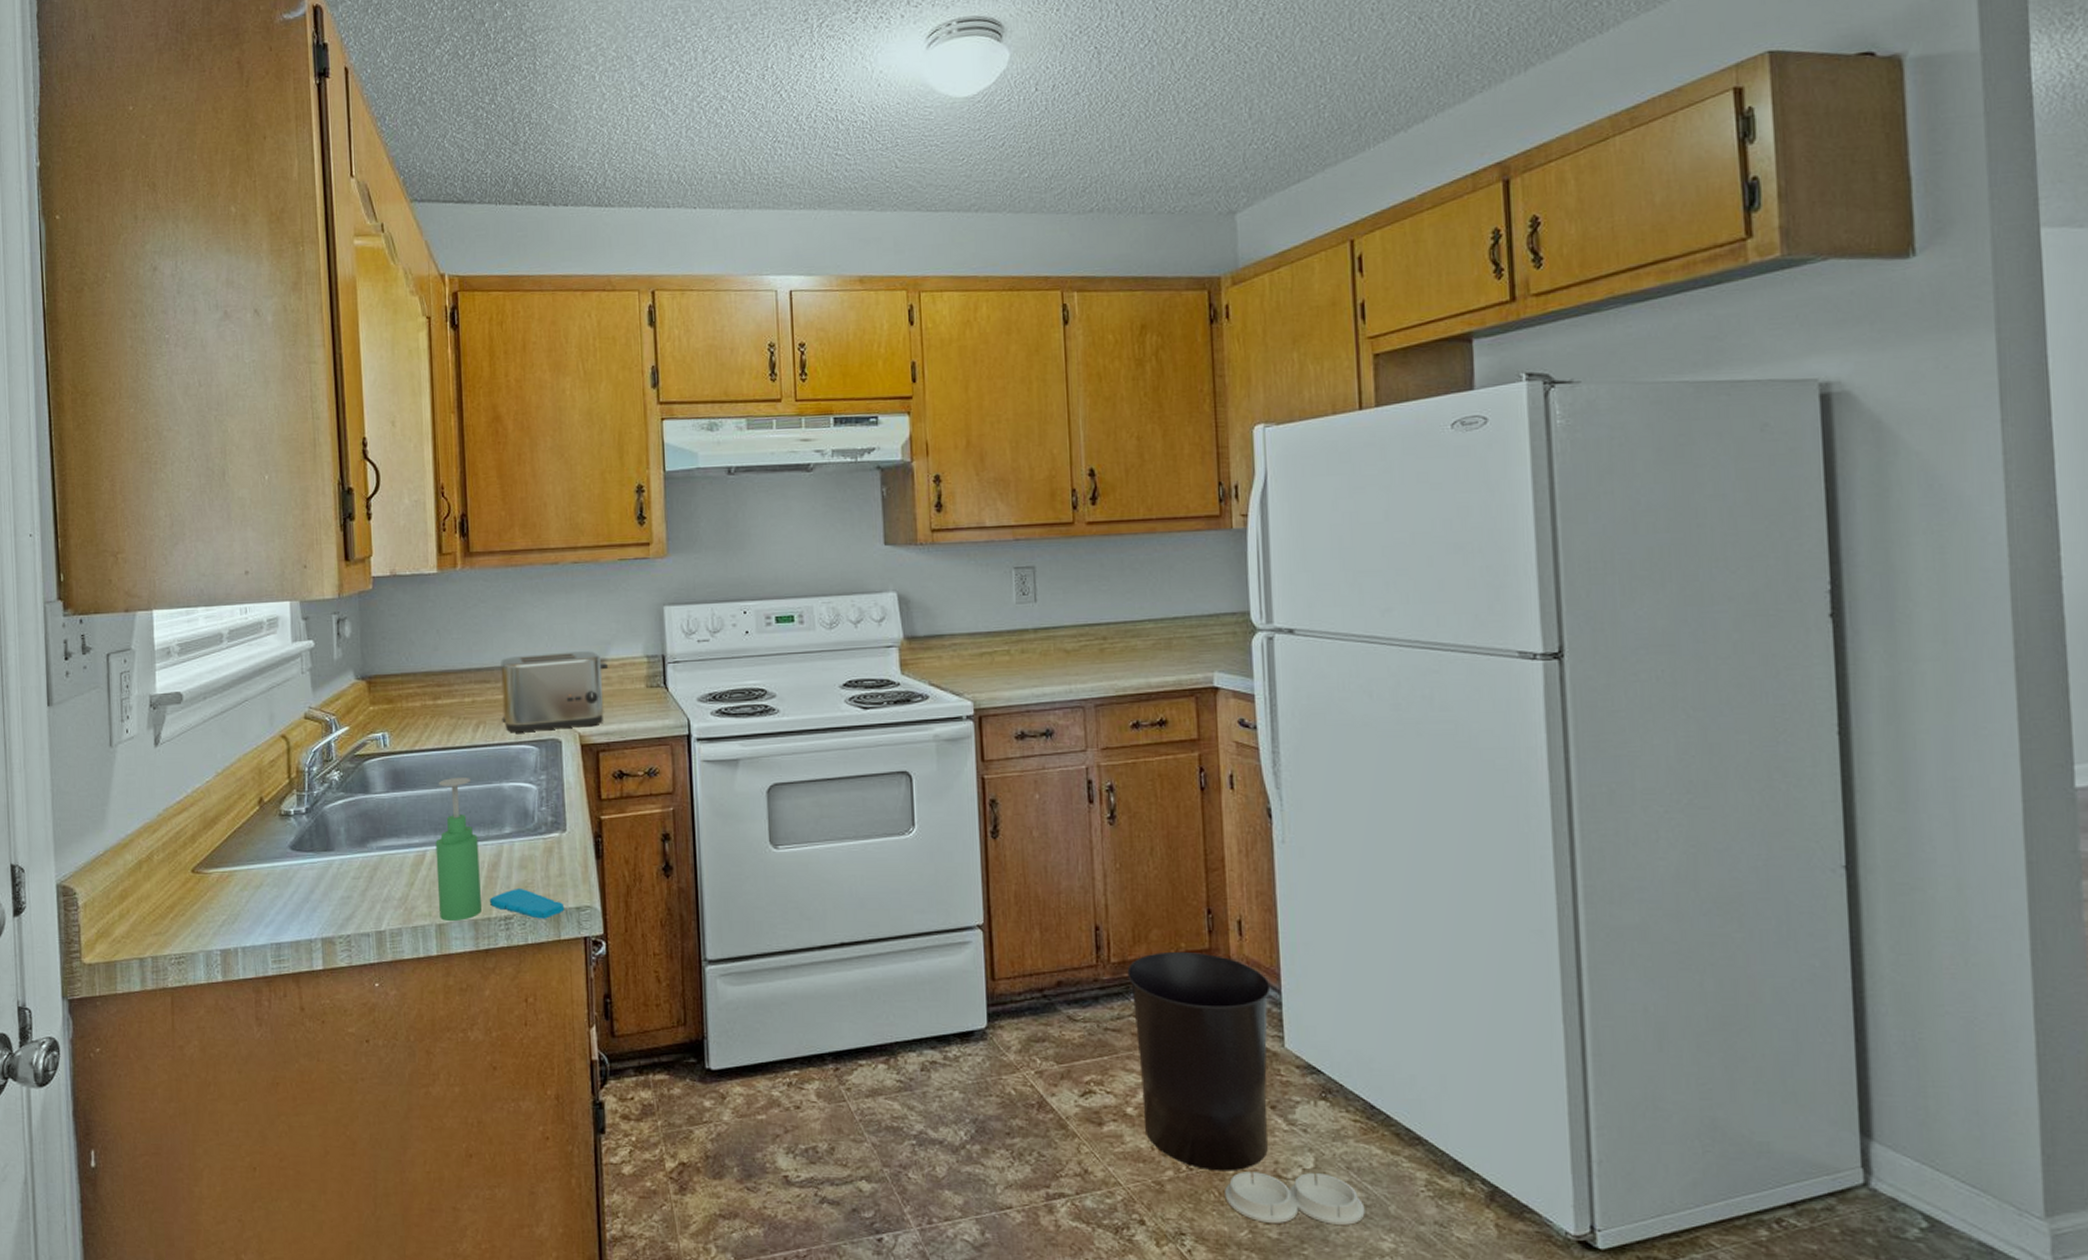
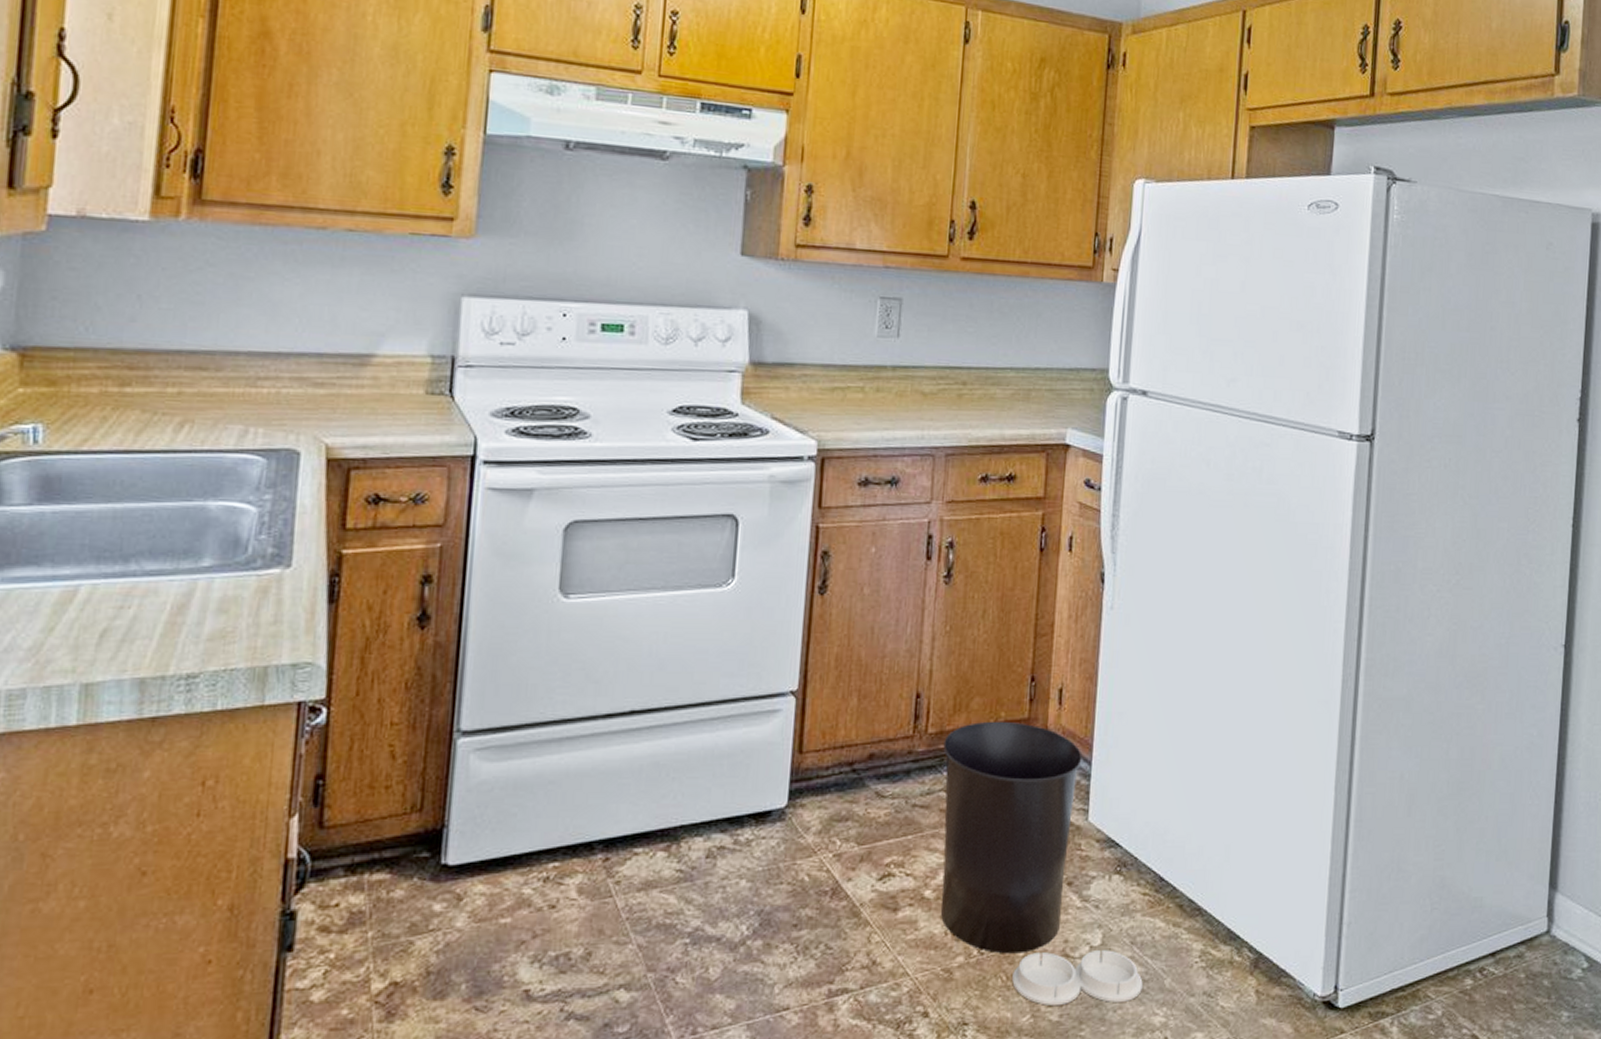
soap dispenser: present [435,776,483,922] -> none [88,489,162,681]
sponge: present [489,887,565,920] -> none [166,637,276,680]
toaster: present [500,651,609,733] -> none [218,339,379,439]

